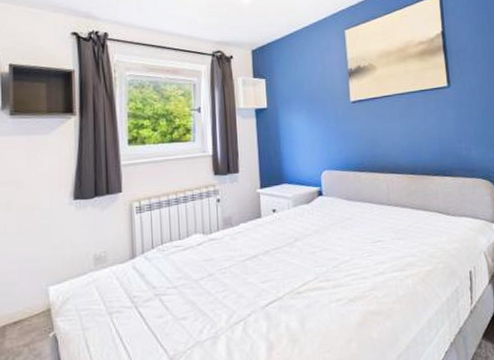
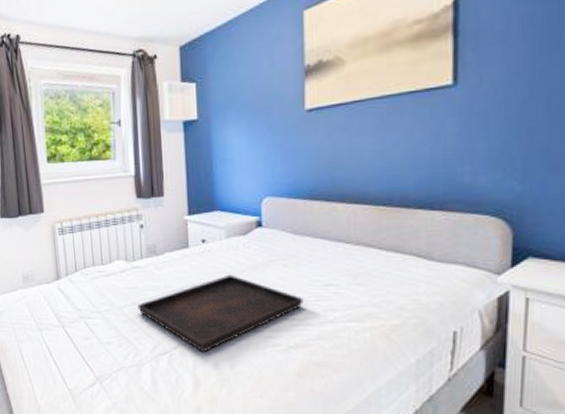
serving tray: none [214,239,359,316] -> present [138,274,304,353]

